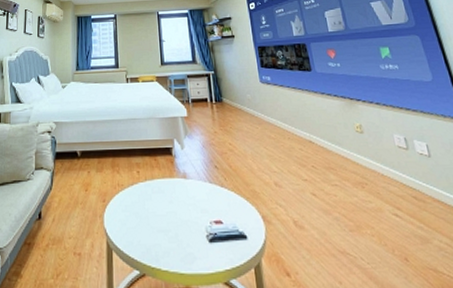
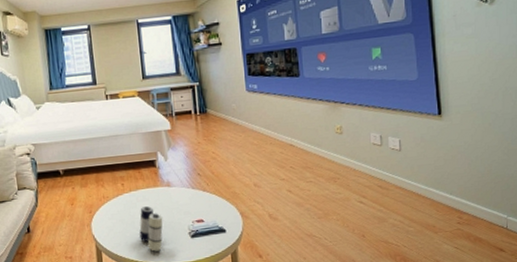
candle: none [153,199,179,256] -> present [139,206,163,252]

